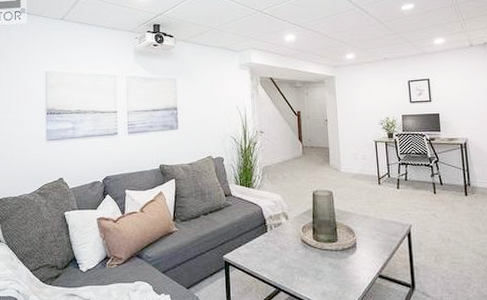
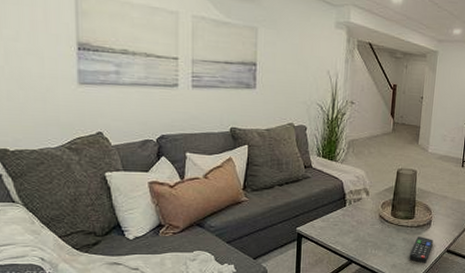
remote control: none [338,261,362,292] -> present [409,236,433,264]

